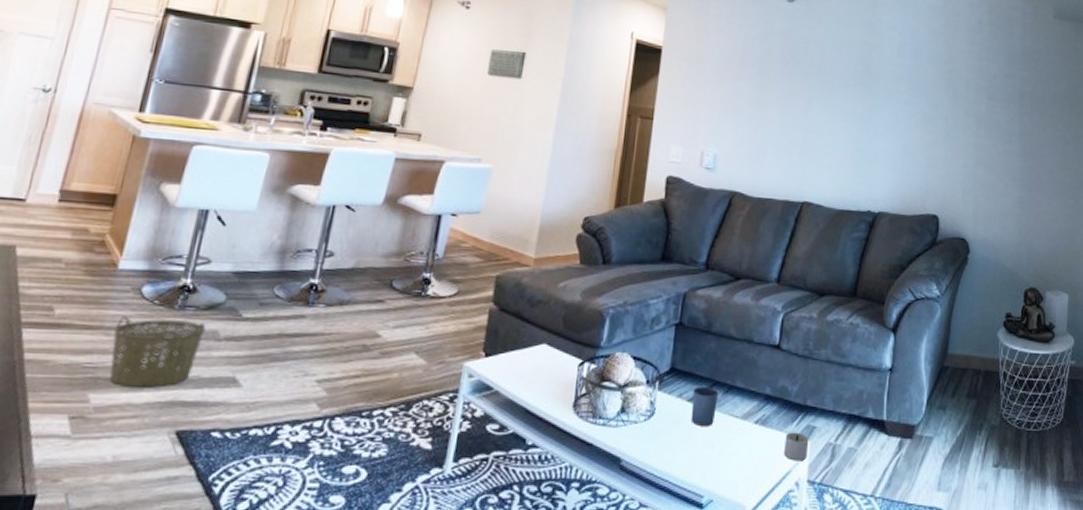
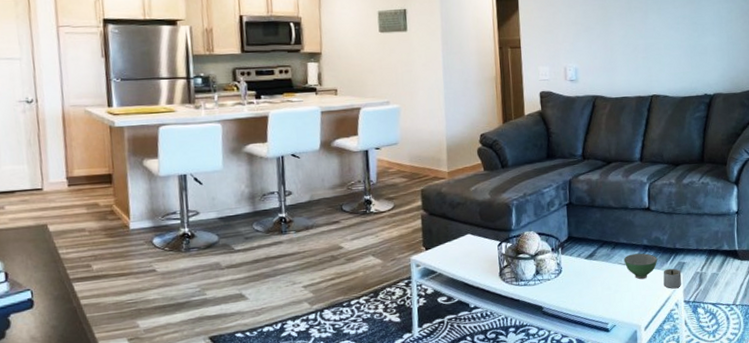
basket: present [109,314,206,388] -> none [141,258,210,313]
mug: present [690,387,719,426] -> none [588,246,609,275]
bowl: none [737,404,781,442] -> present [623,253,658,280]

